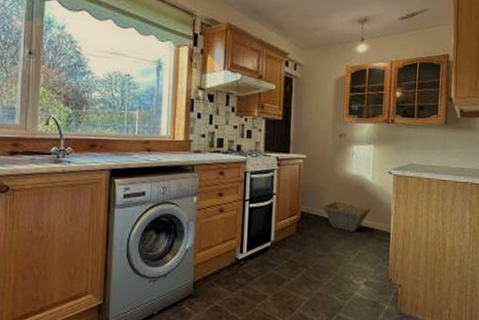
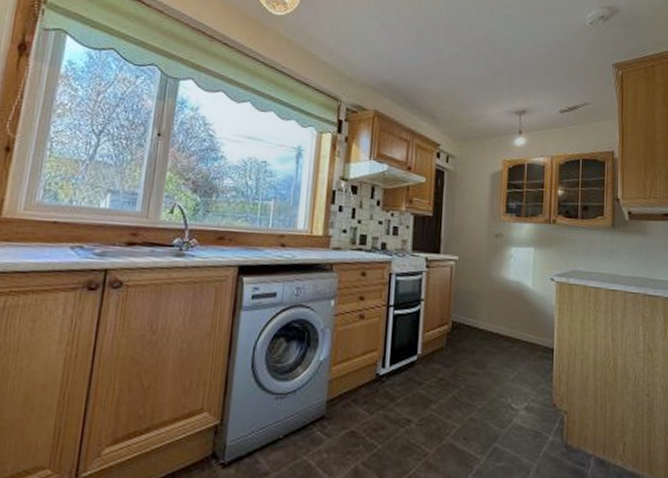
basket: present [323,201,371,231] -> none [477,310,531,346]

